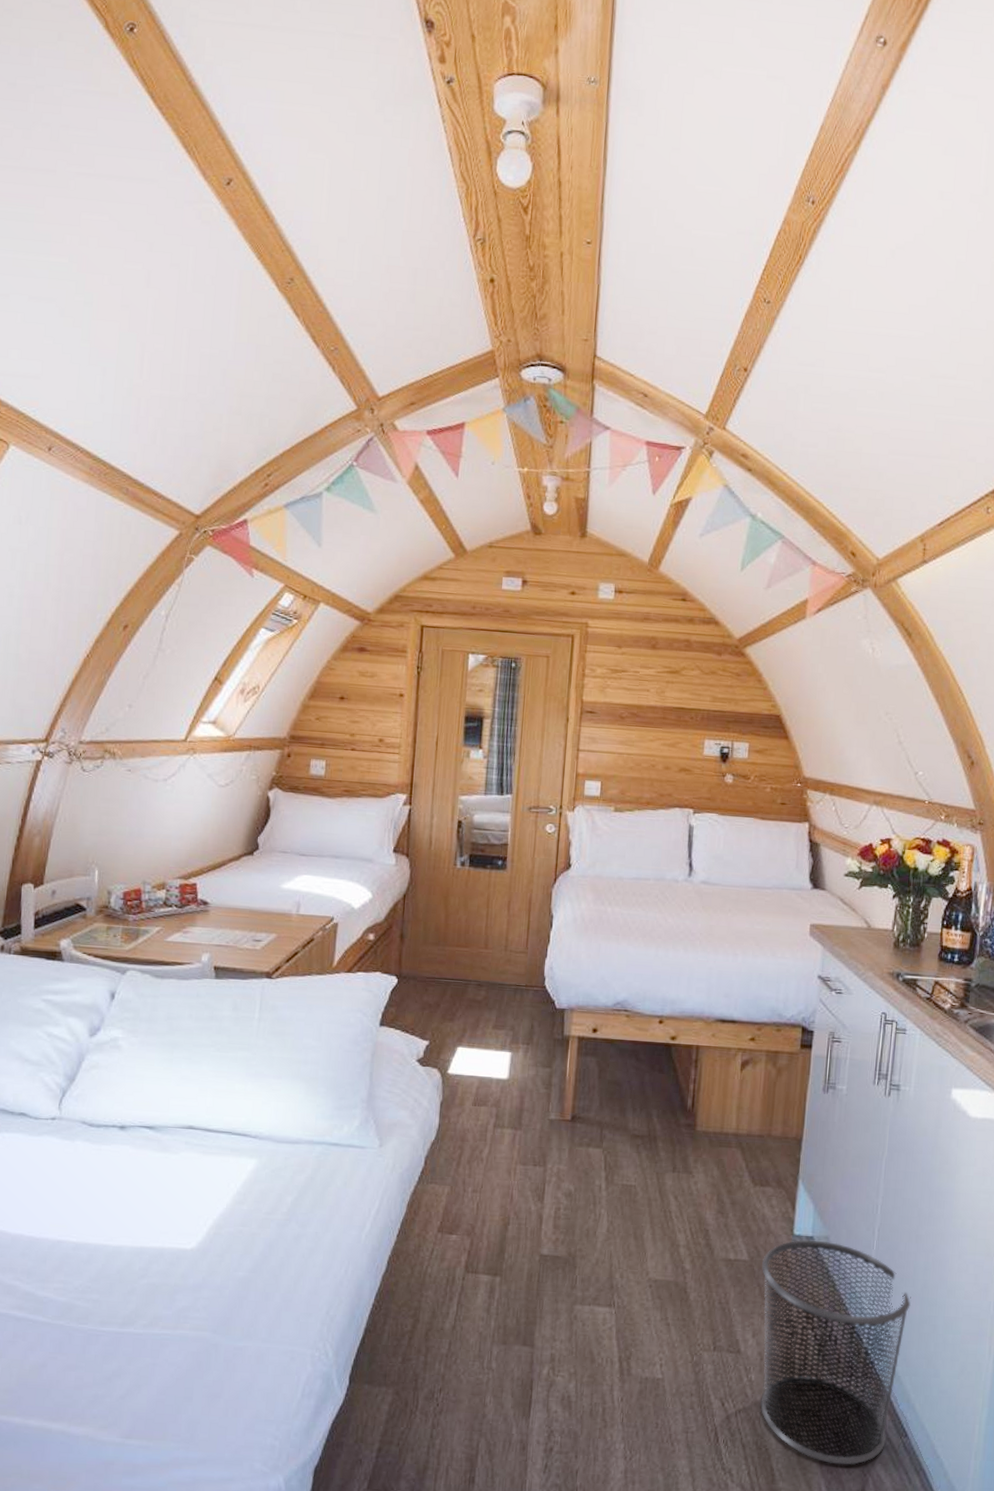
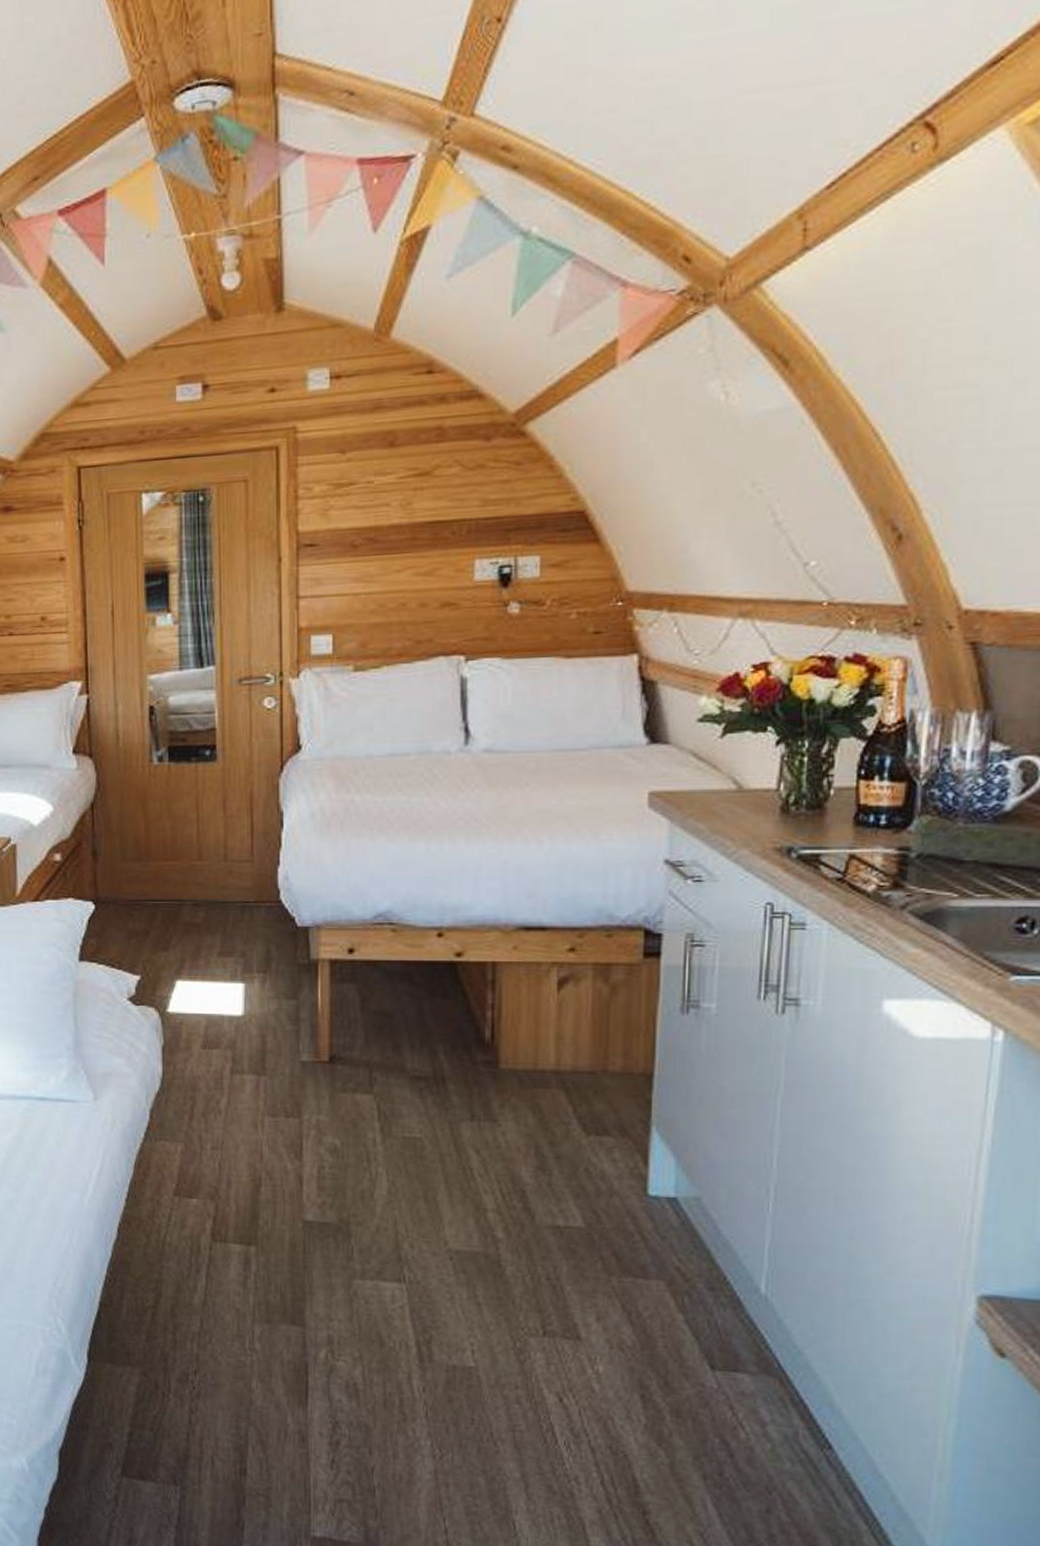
waste bin: present [760,1239,911,1465] -> none [603,1201,830,1480]

